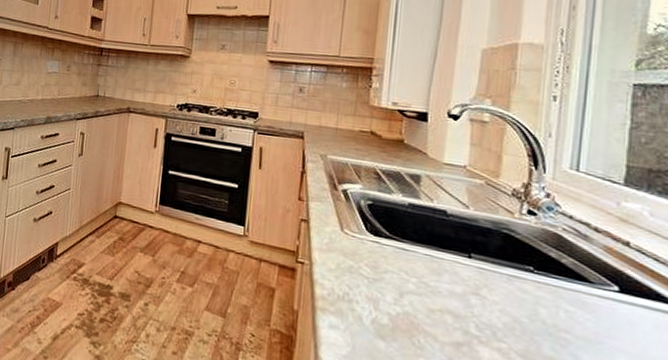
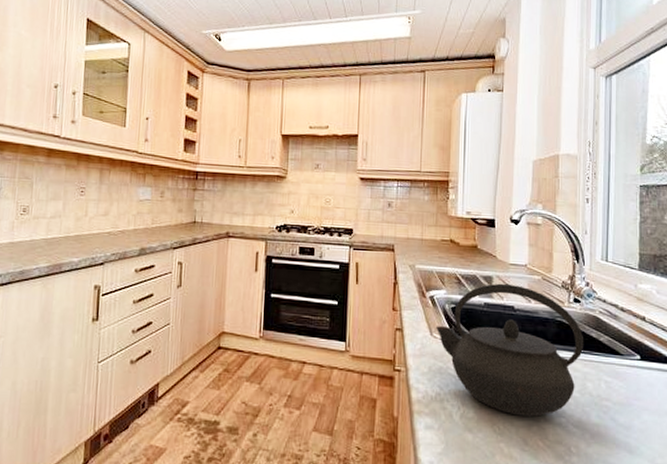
kettle: none [348,183,538,337] -> present [436,283,583,417]

